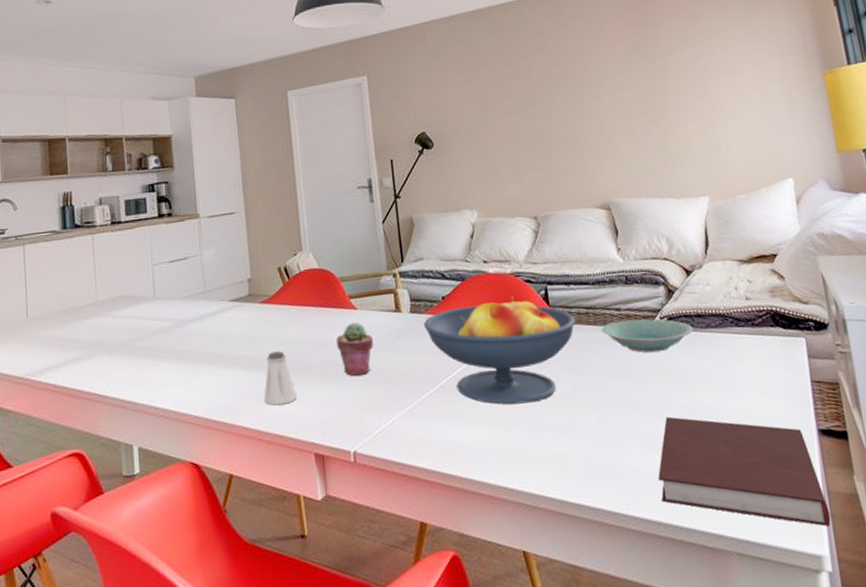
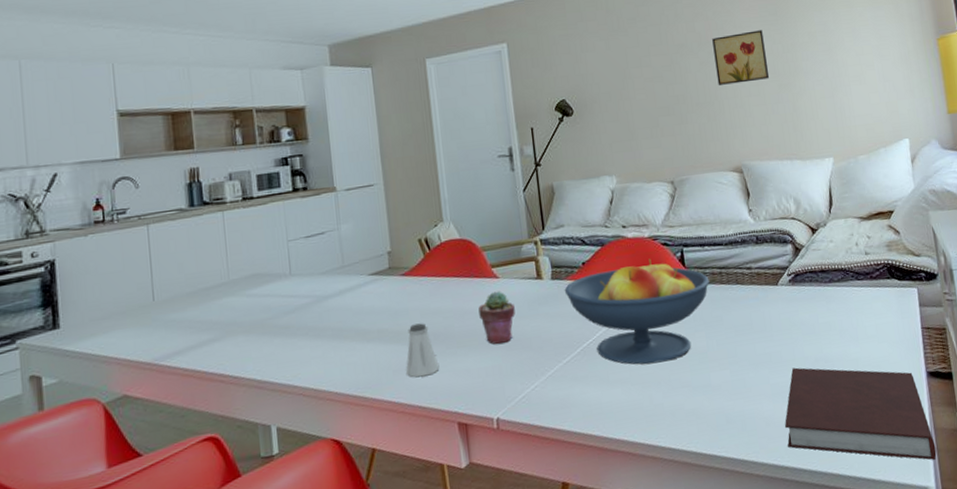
wall art: none [577,64,639,120] -> present [712,30,770,85]
bowl: present [601,319,693,353] -> none [733,276,818,309]

